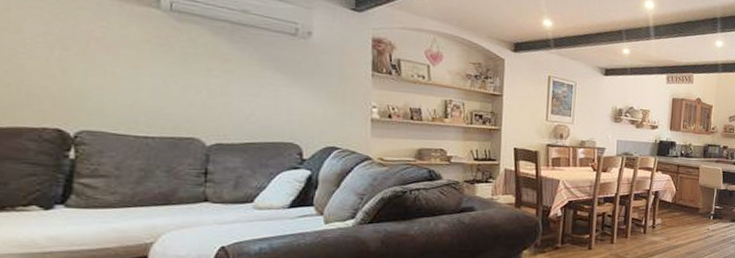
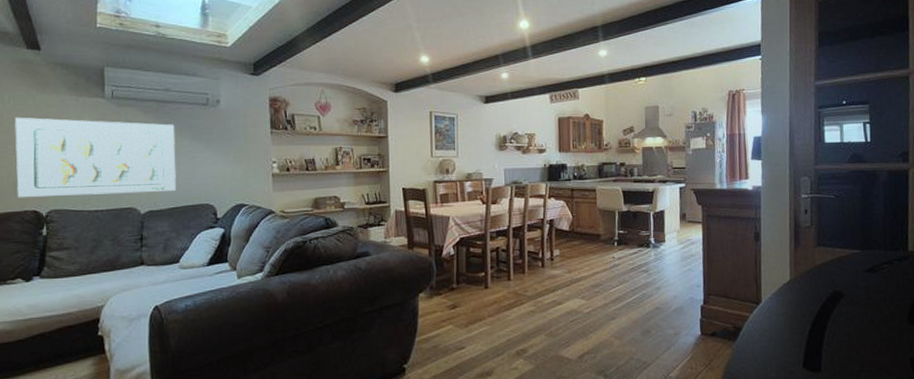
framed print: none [29,14,254,125] -> present [15,117,176,198]

